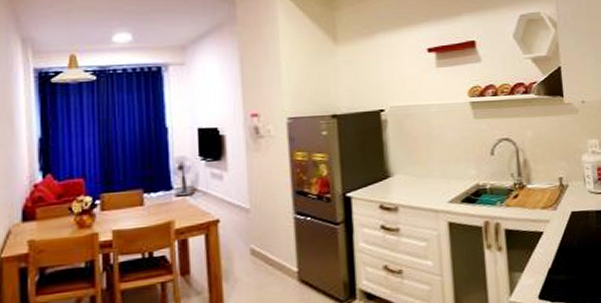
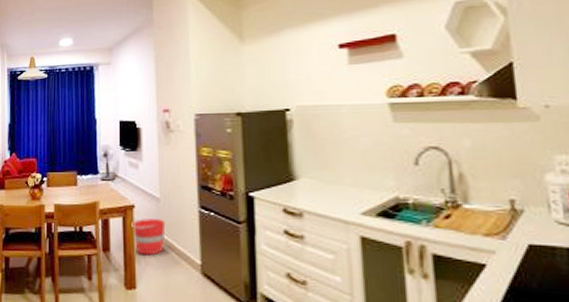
bucket: none [216,231,257,273] -> present [131,218,166,256]

